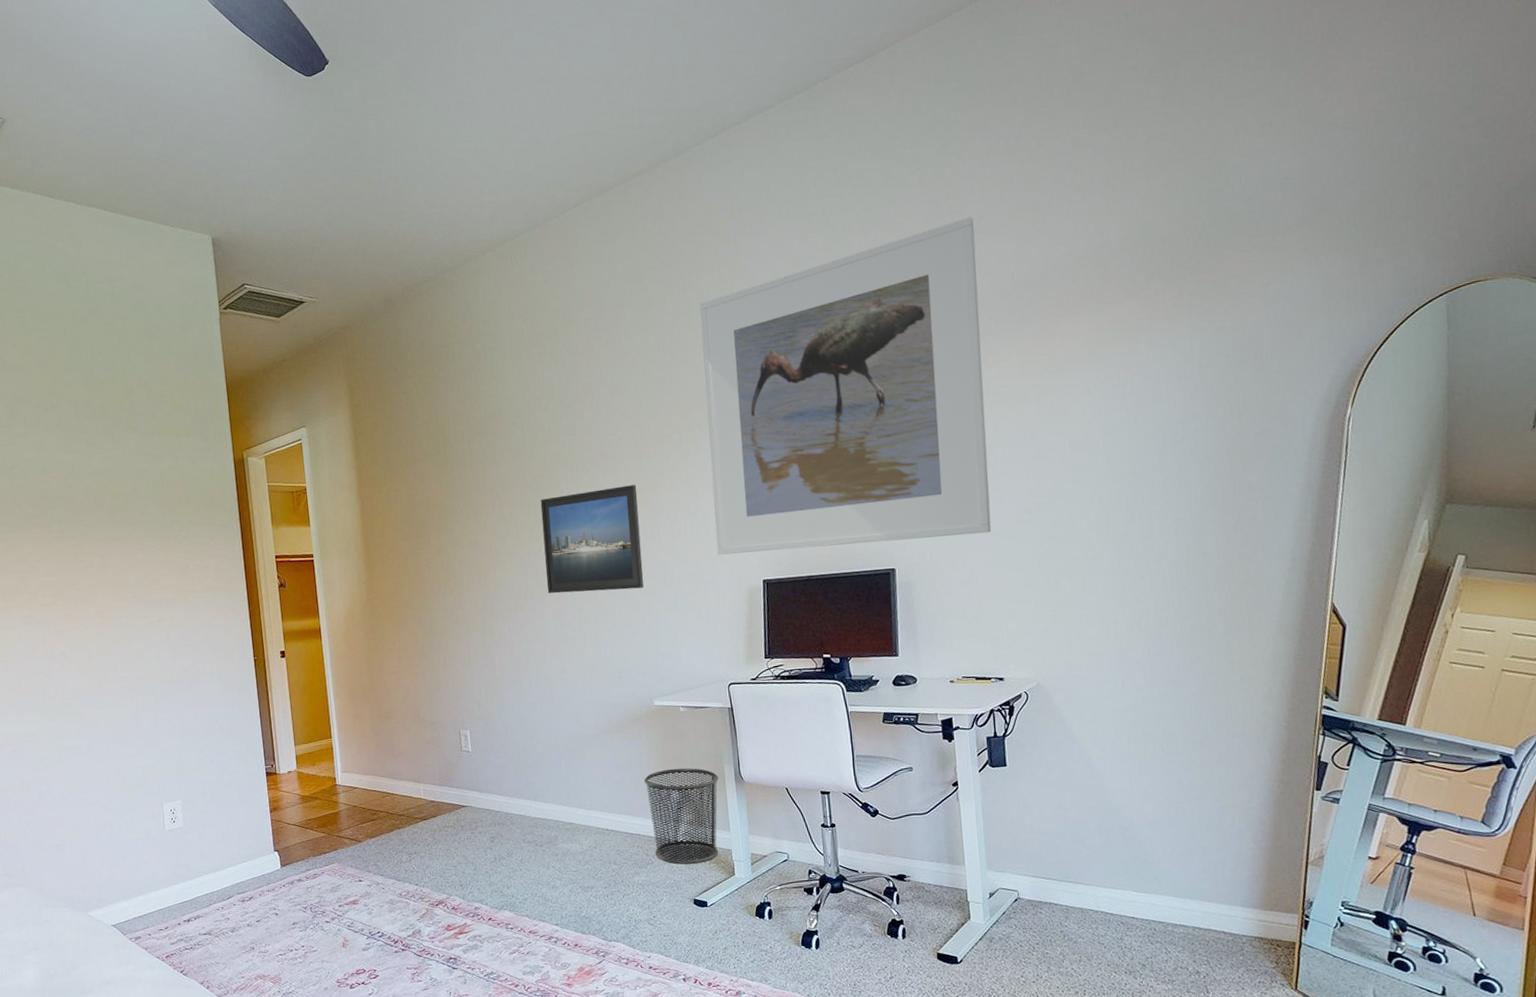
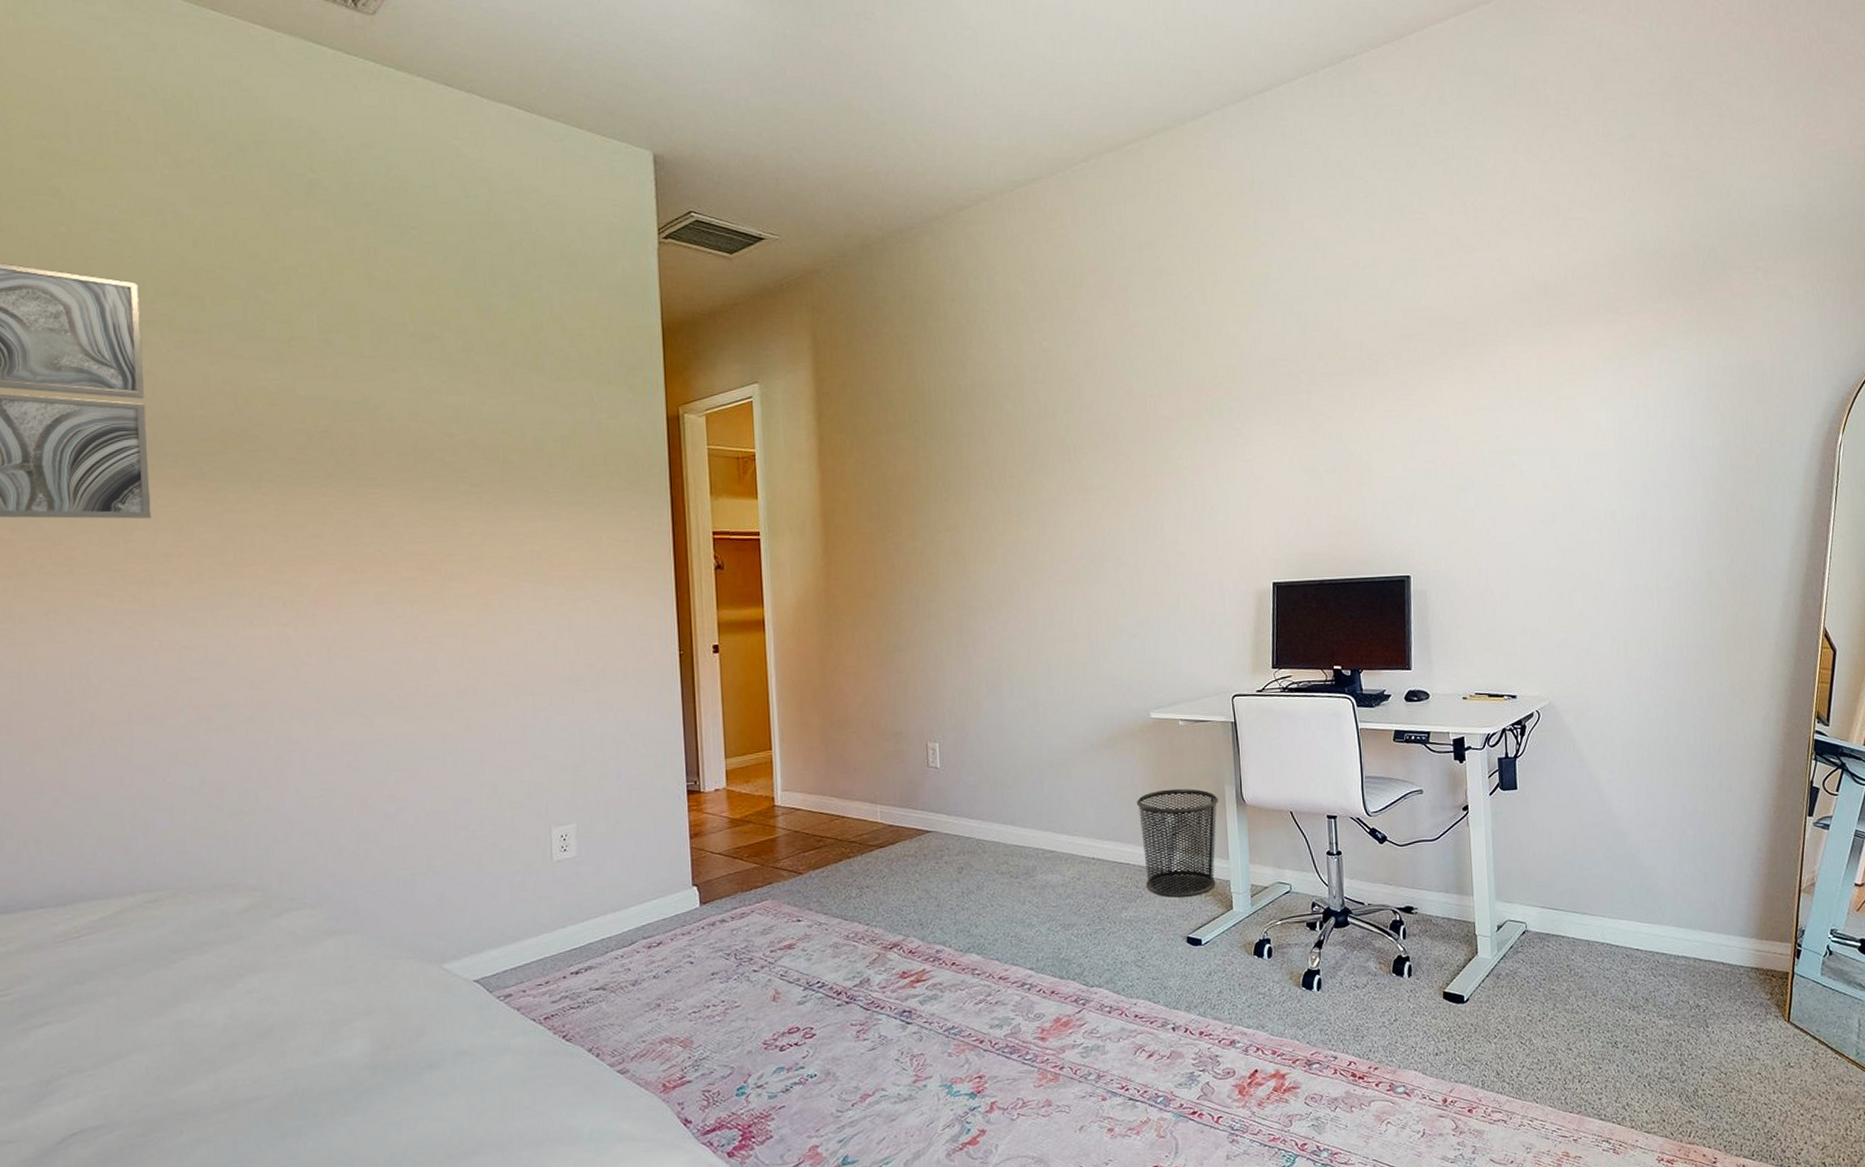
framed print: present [540,484,644,594] -> none [1031,471,1144,589]
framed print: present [700,217,992,555] -> none [1215,214,1508,553]

